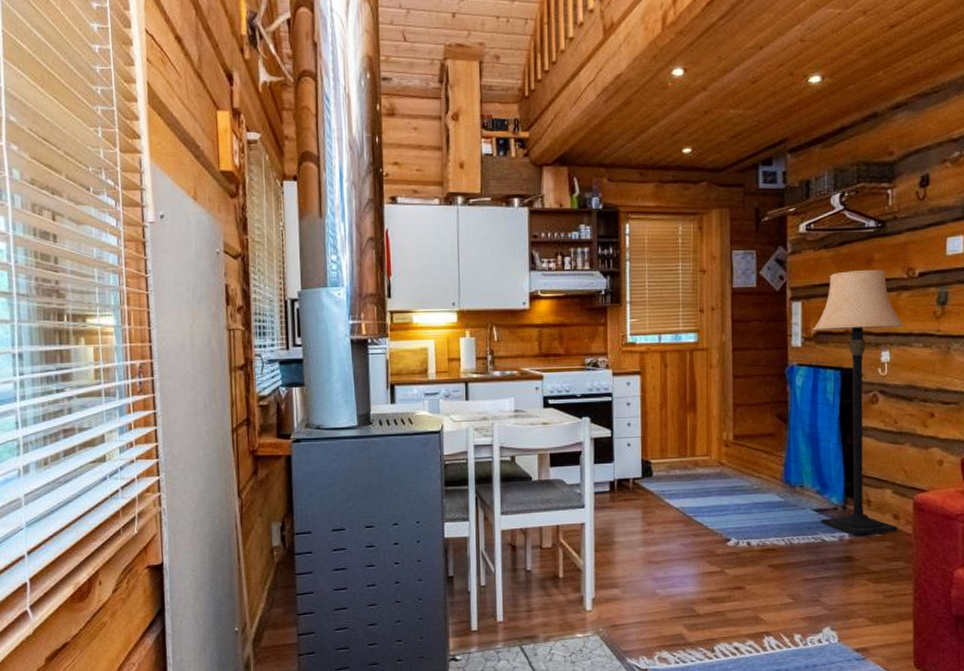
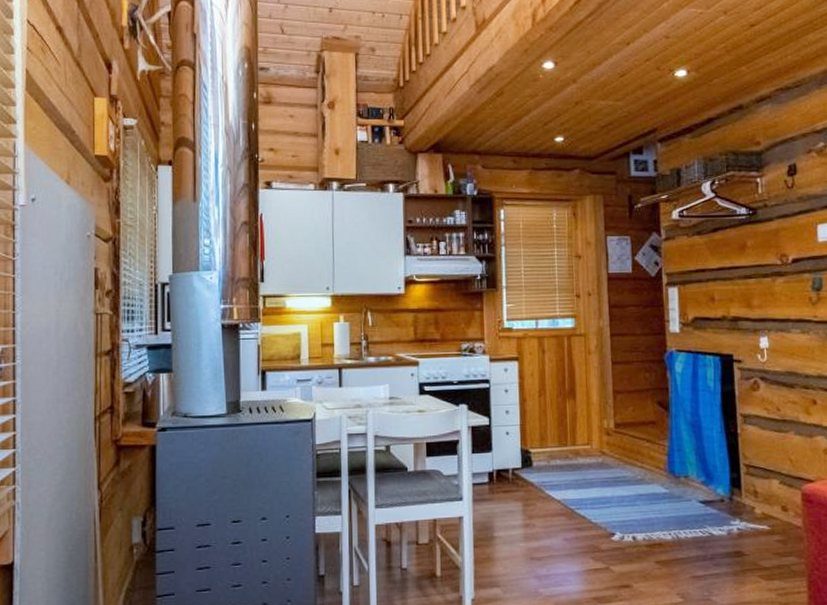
lamp: present [812,269,905,535] -> none [689,255,787,529]

